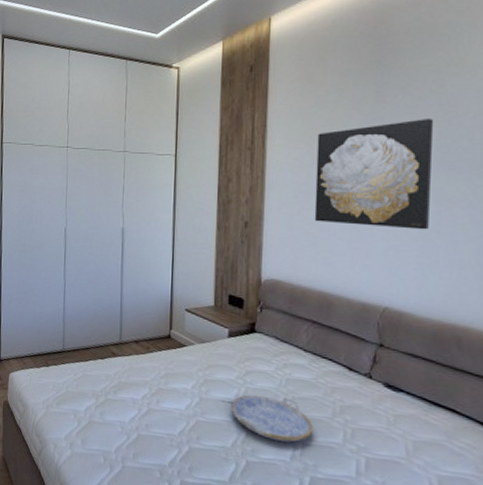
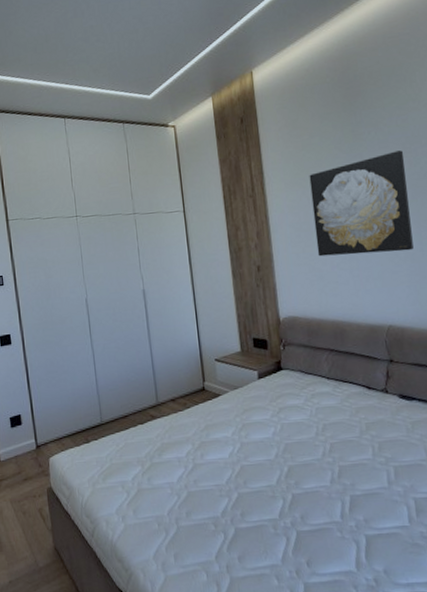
serving tray: present [230,394,314,443] -> none [269,425,347,470]

